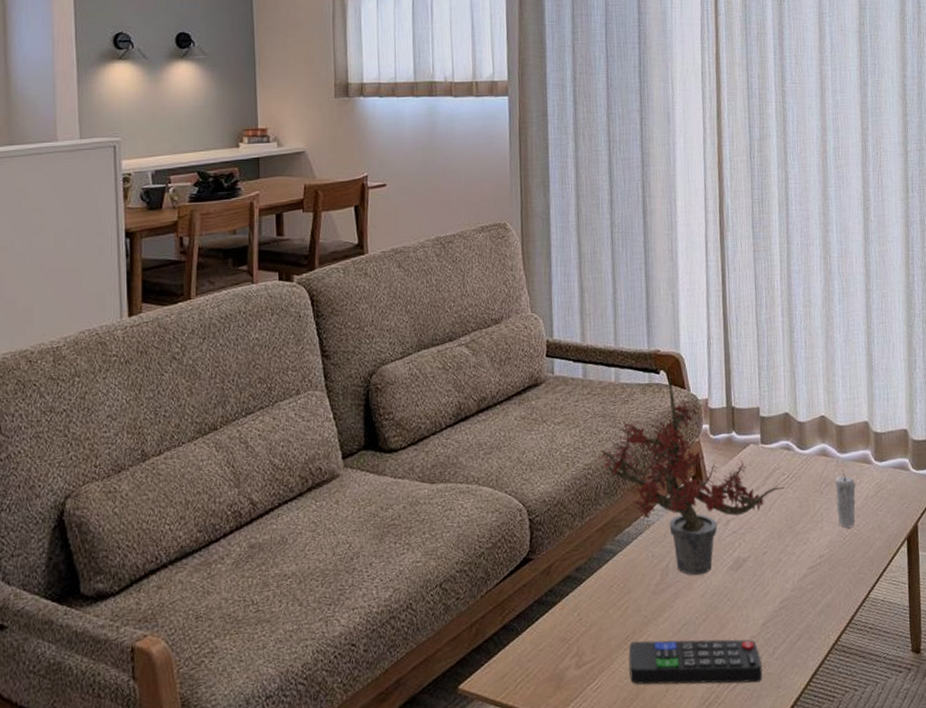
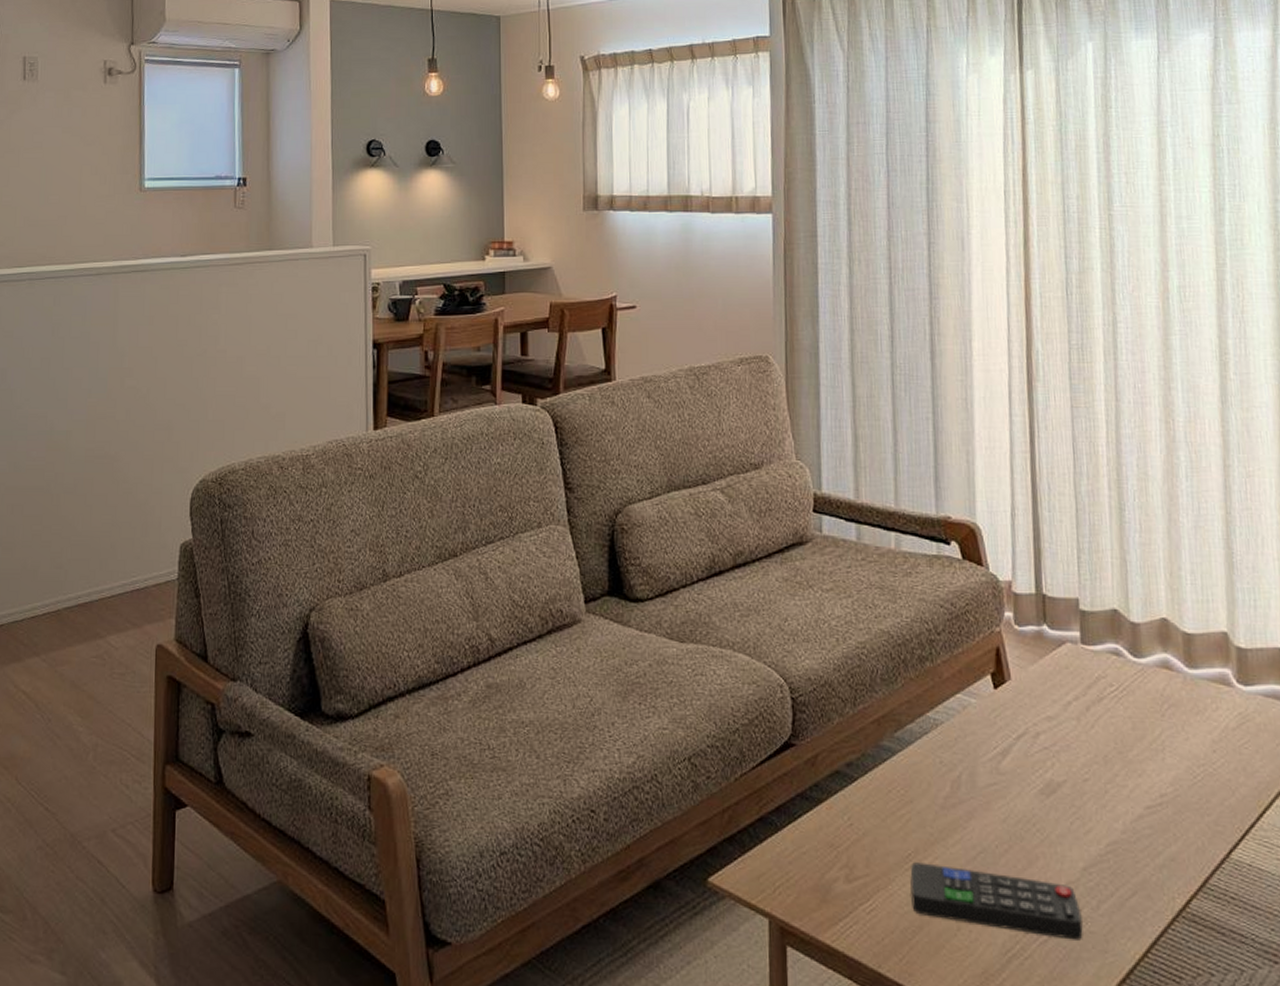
potted plant: present [597,375,785,575] -> none [873,547,1113,793]
candle: present [834,471,856,528] -> none [1181,691,1211,764]

